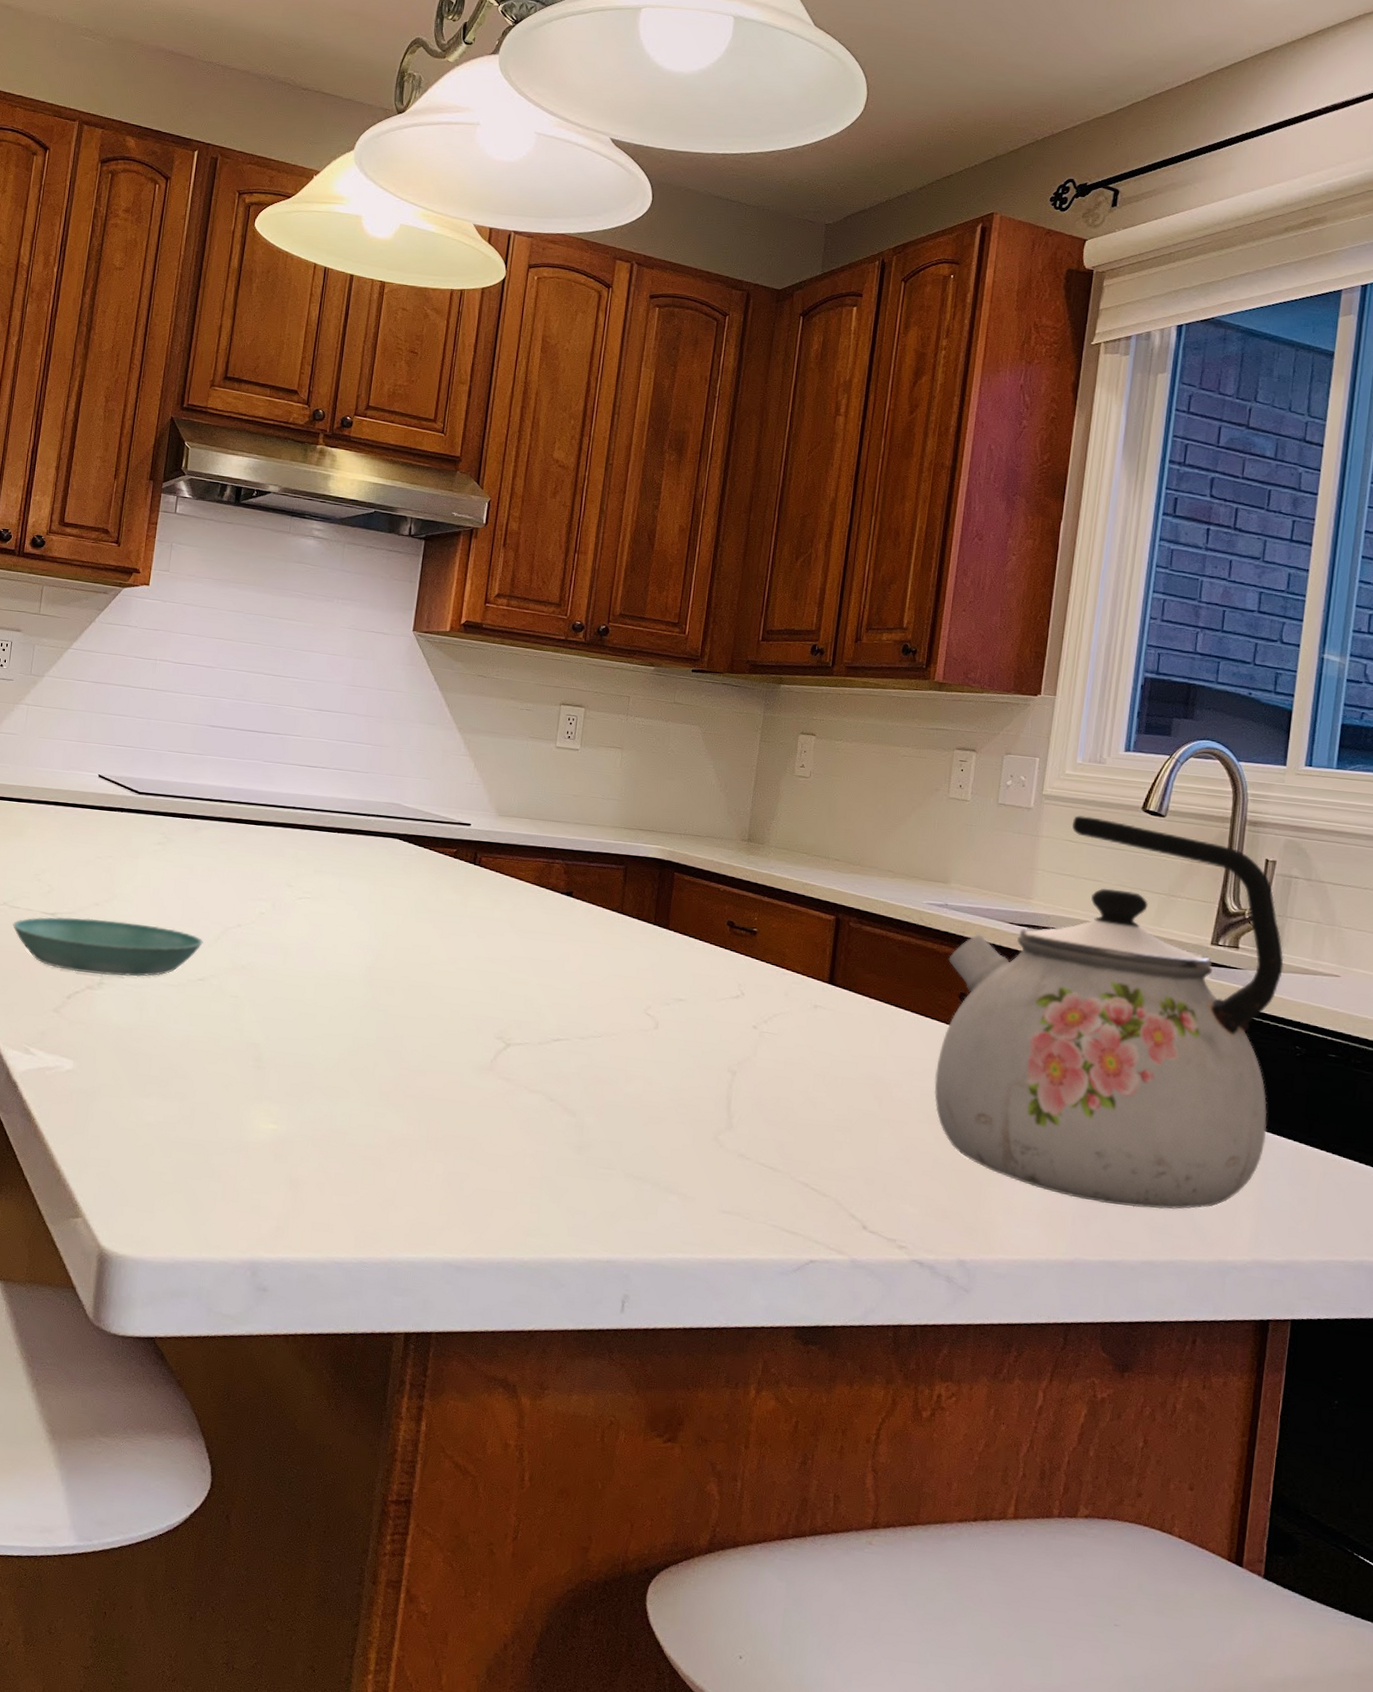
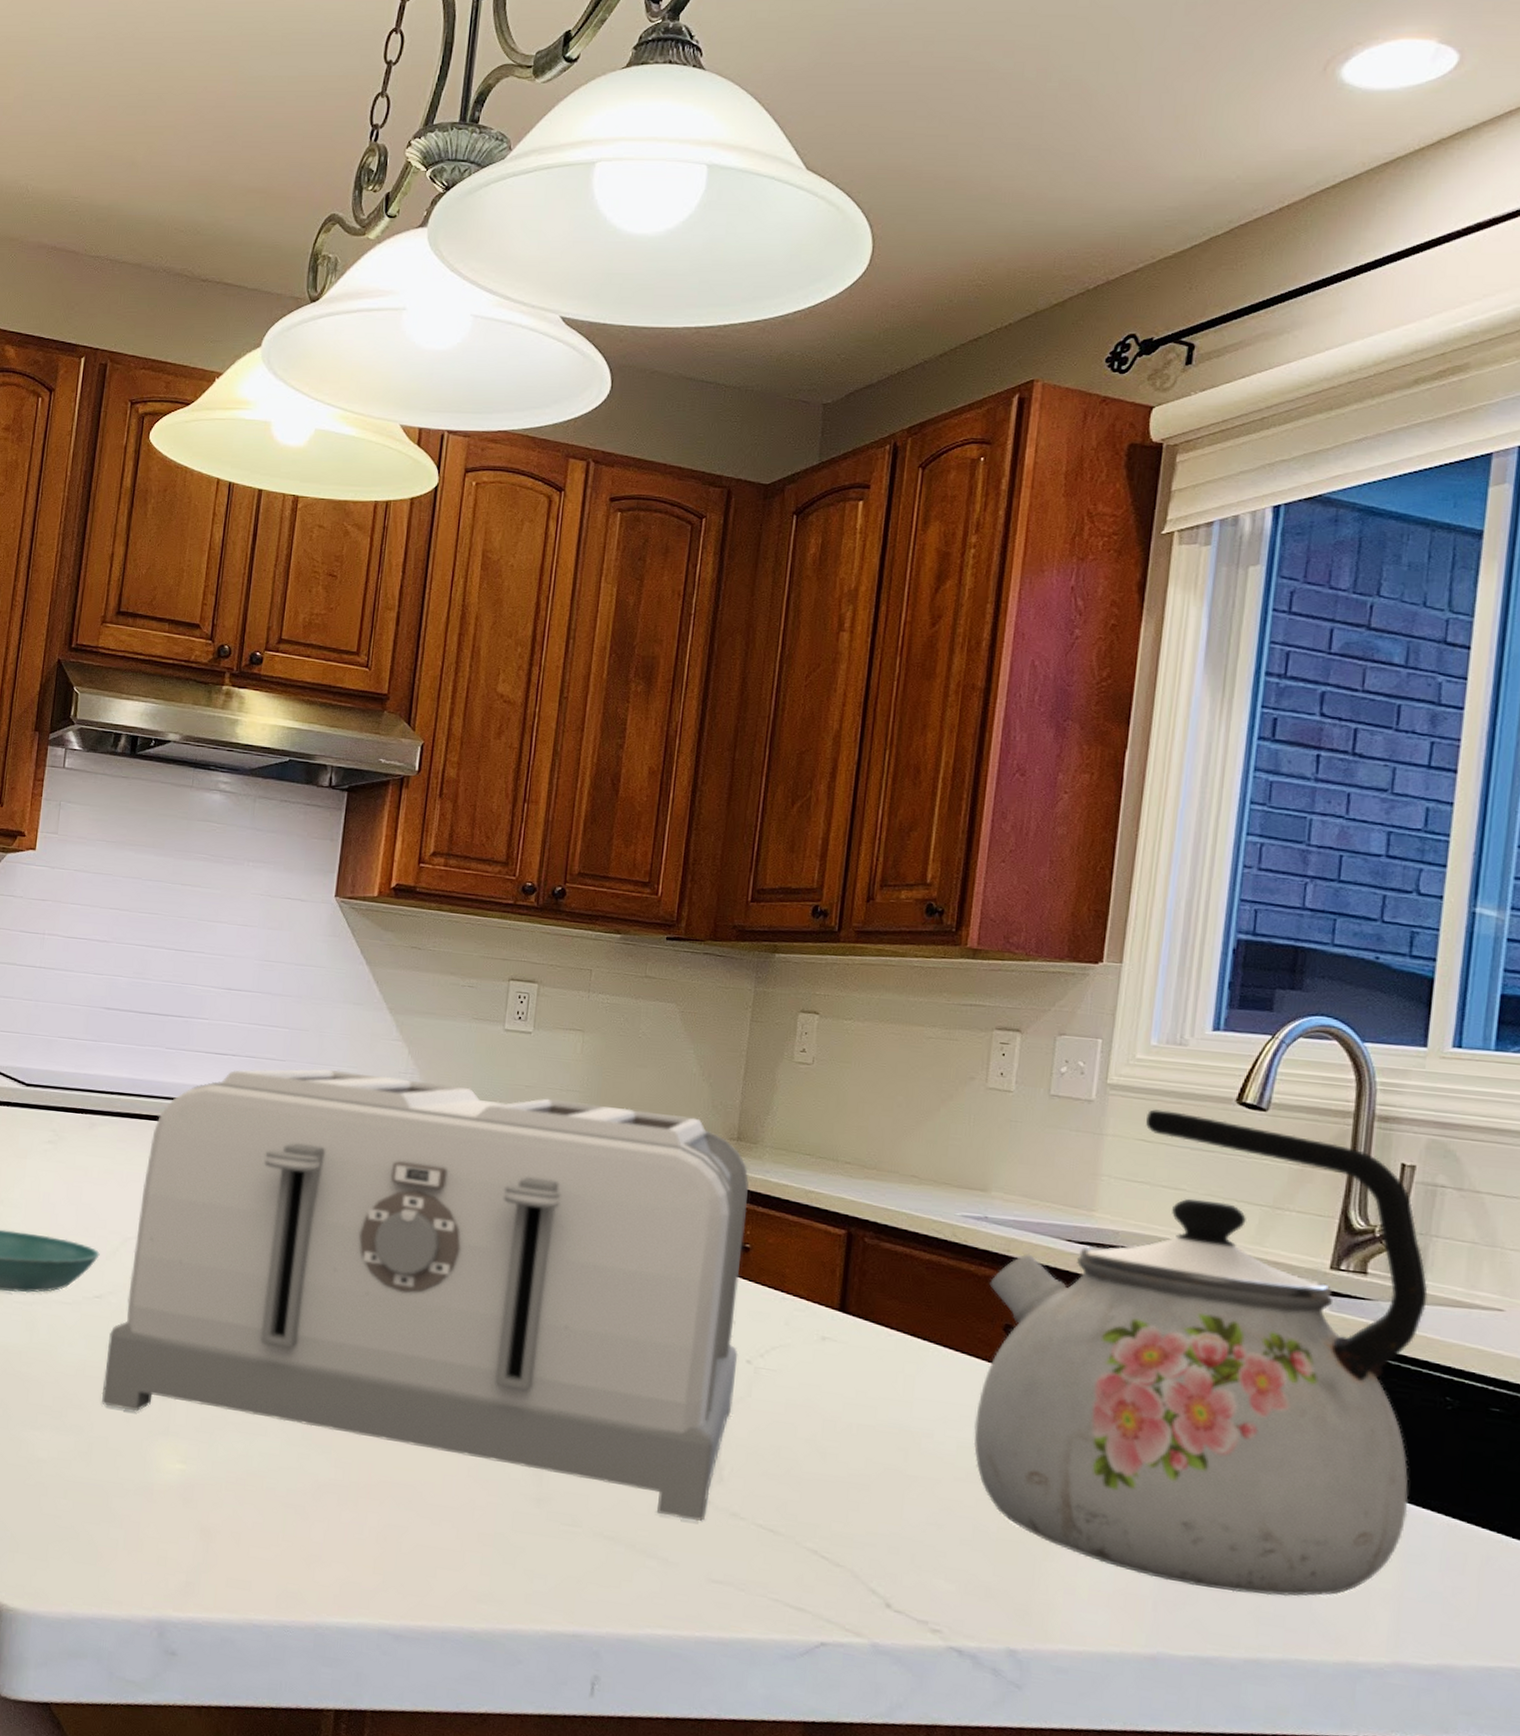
toaster: none [203,780,757,1162] -> present [101,1069,749,1521]

